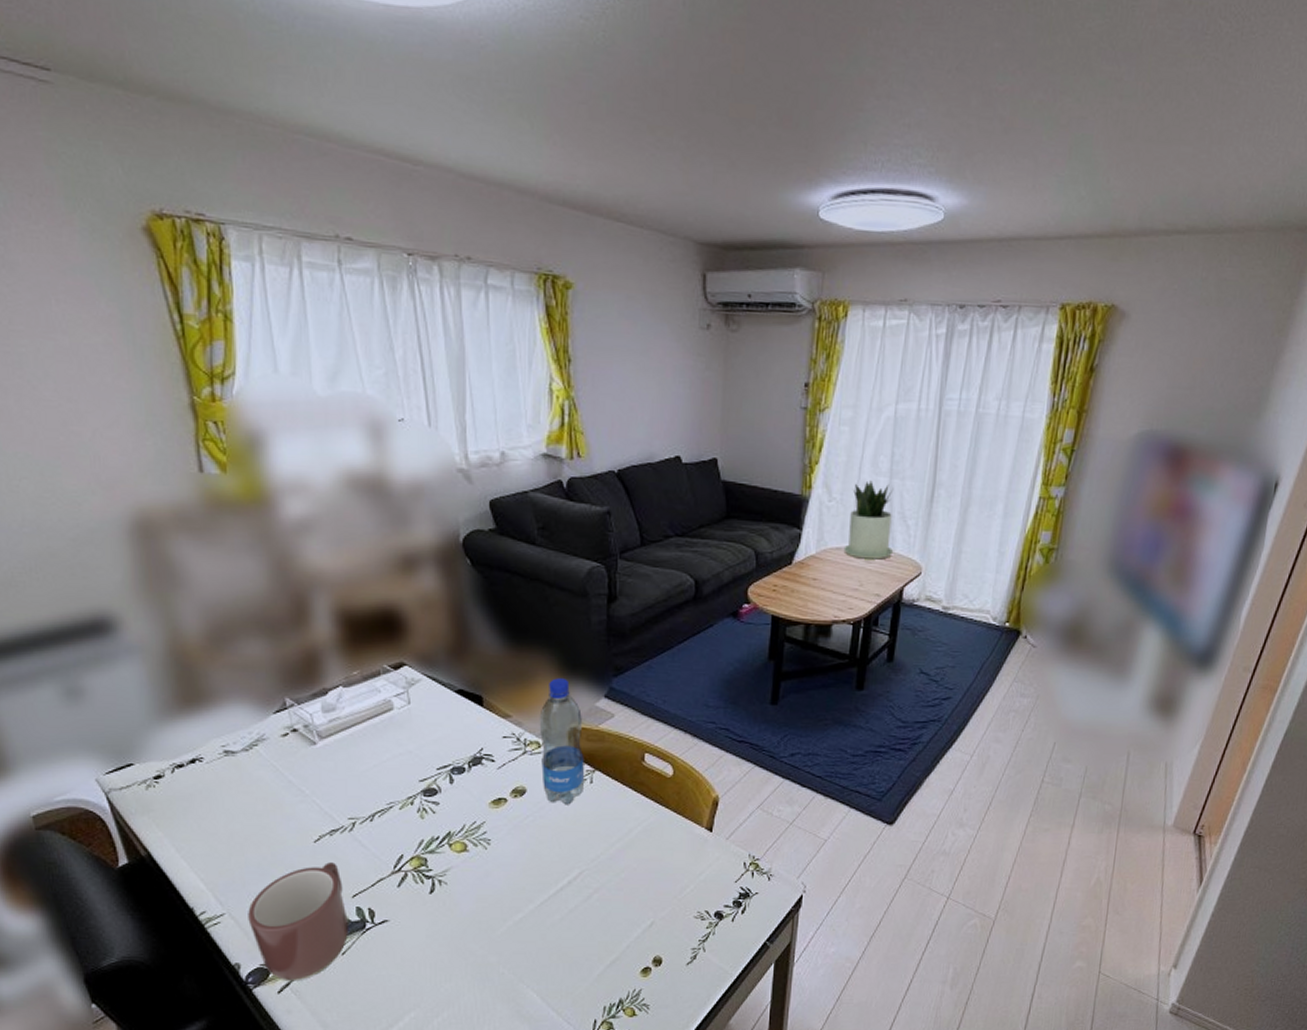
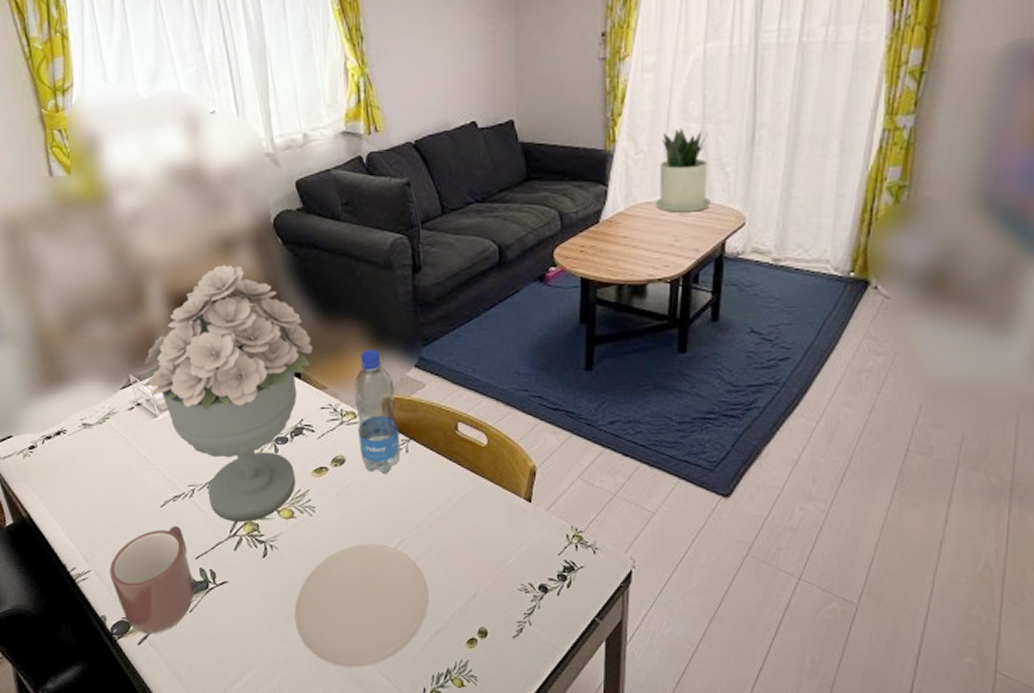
bouquet: none [300,583,498,856] -> present [142,265,313,522]
plate: none [461,876,605,1004] -> present [294,544,428,668]

